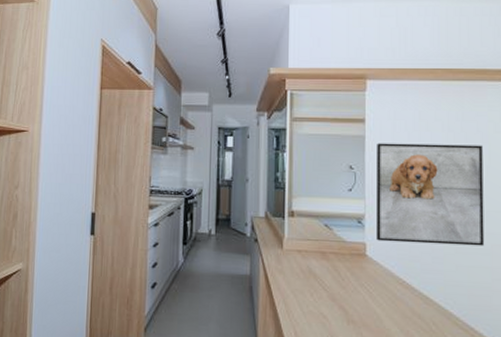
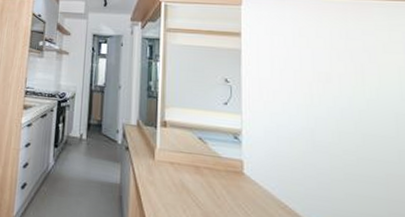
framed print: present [375,143,485,246] -> none [253,57,378,175]

